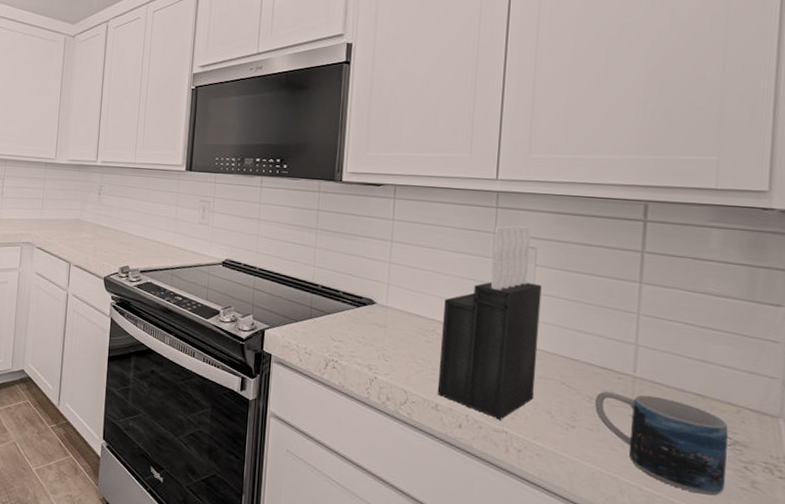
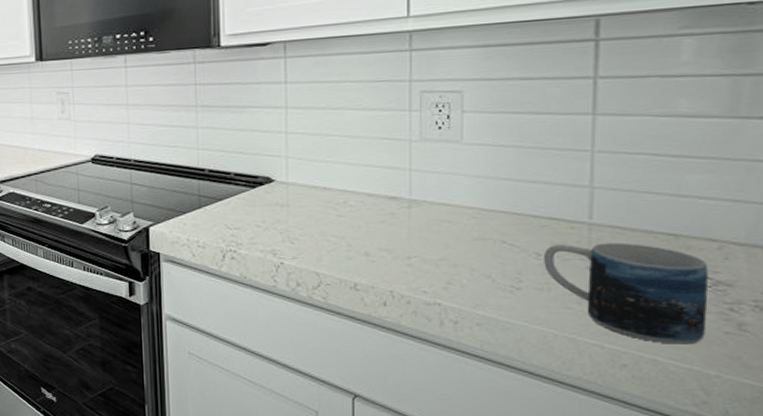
knife block: present [437,225,542,420] -> none [354,67,472,292]

